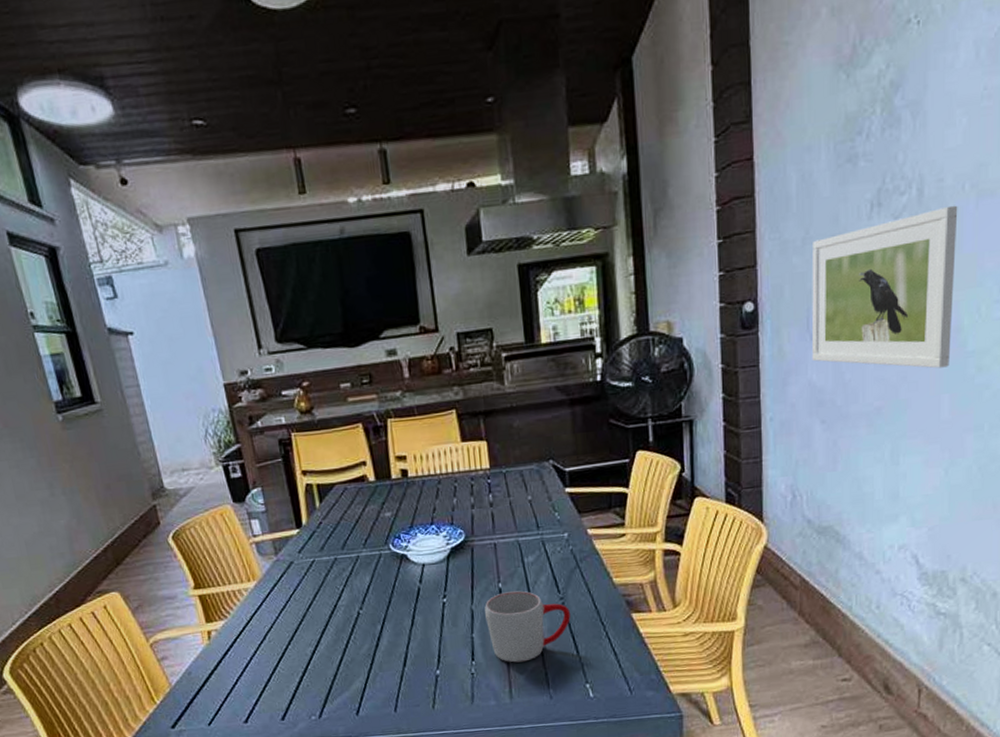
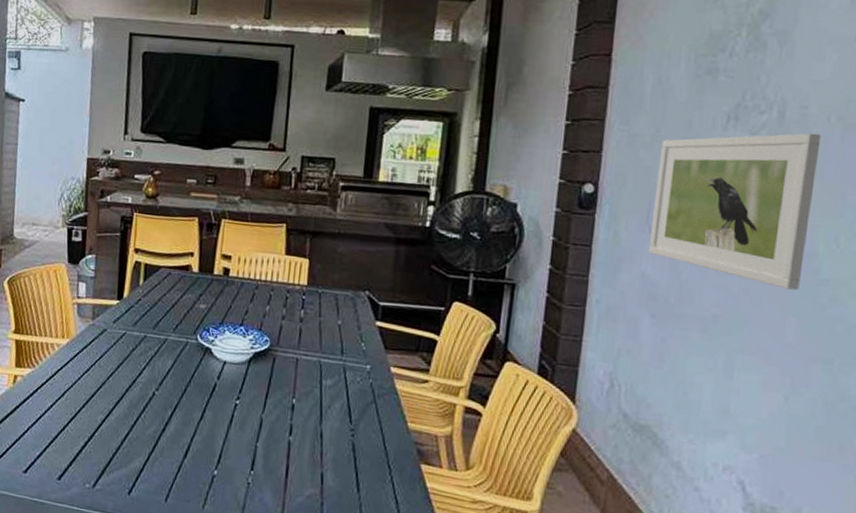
mug: present [485,590,570,663] -> none [273,409,358,486]

